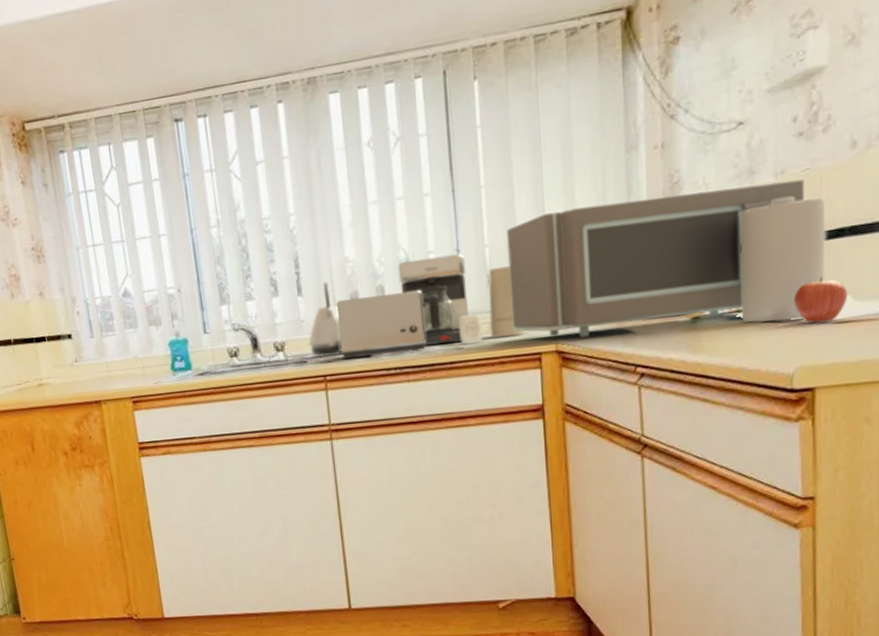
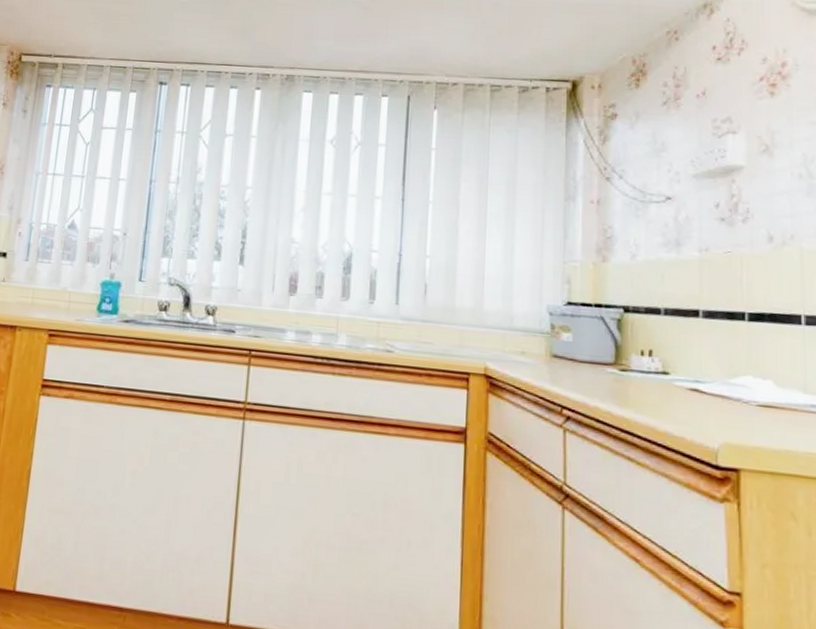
kettle: present [308,281,344,357] -> none [240,256,276,332]
toaster: present [336,289,427,359] -> none [269,278,363,345]
coffee maker: present [397,253,469,345] -> none [339,254,406,346]
mug: present [458,313,492,344] -> none [391,318,424,350]
canister: present [488,266,525,338] -> none [422,279,455,350]
microwave: present [507,178,804,337] -> none [444,239,726,374]
paper towel holder: present [740,196,826,323] -> none [667,272,748,394]
fruit: present [794,276,848,323] -> none [718,355,770,403]

